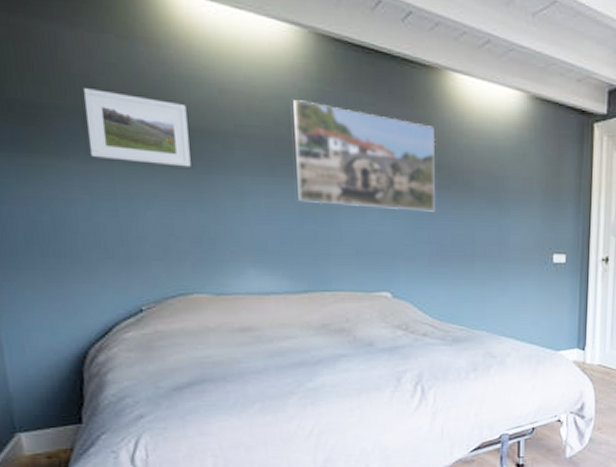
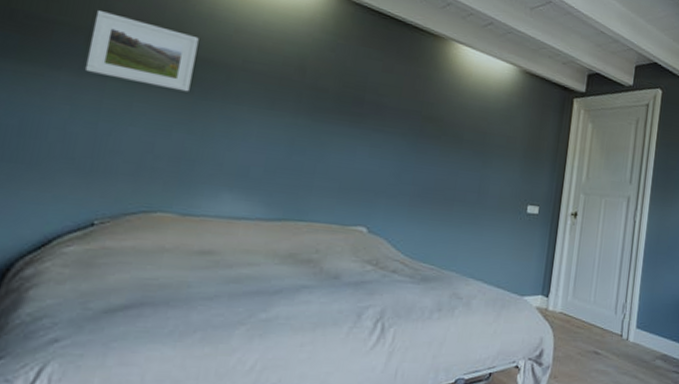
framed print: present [293,100,436,212] -> none [291,46,433,157]

